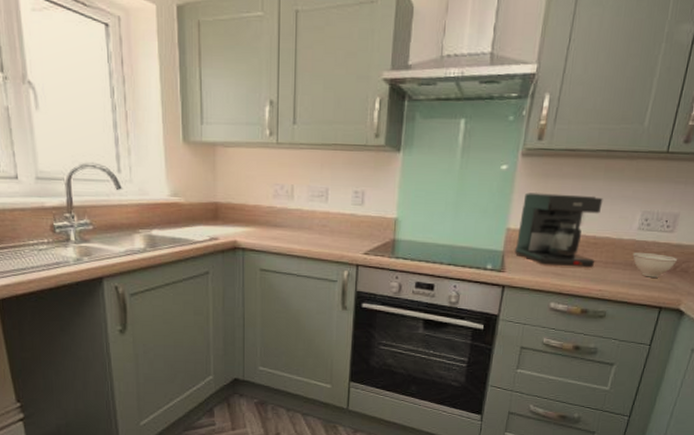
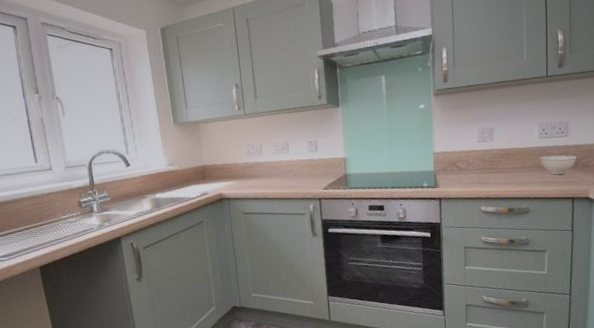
coffee maker: present [514,192,603,268] -> none [442,118,510,178]

